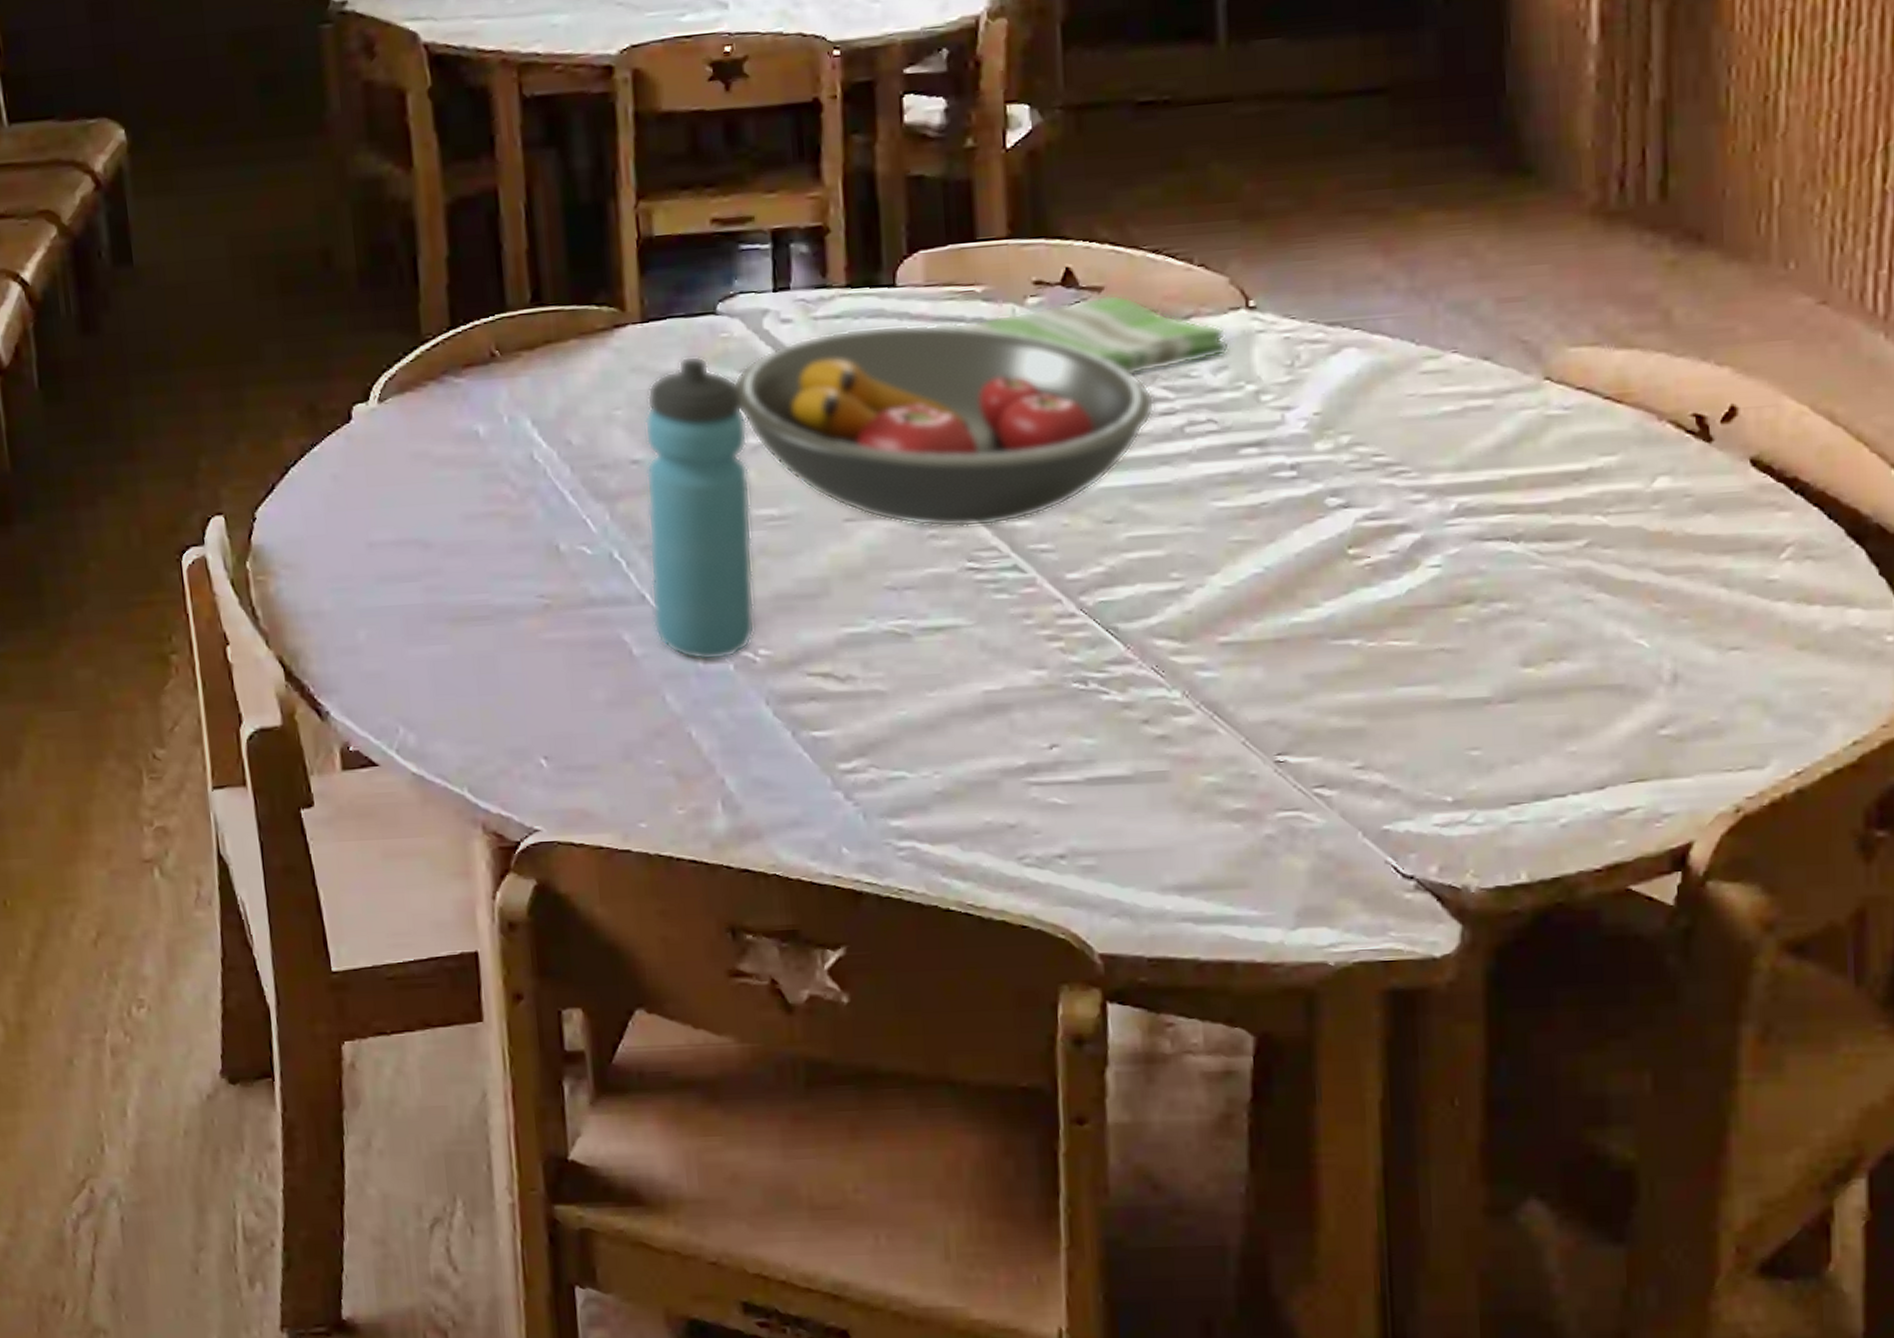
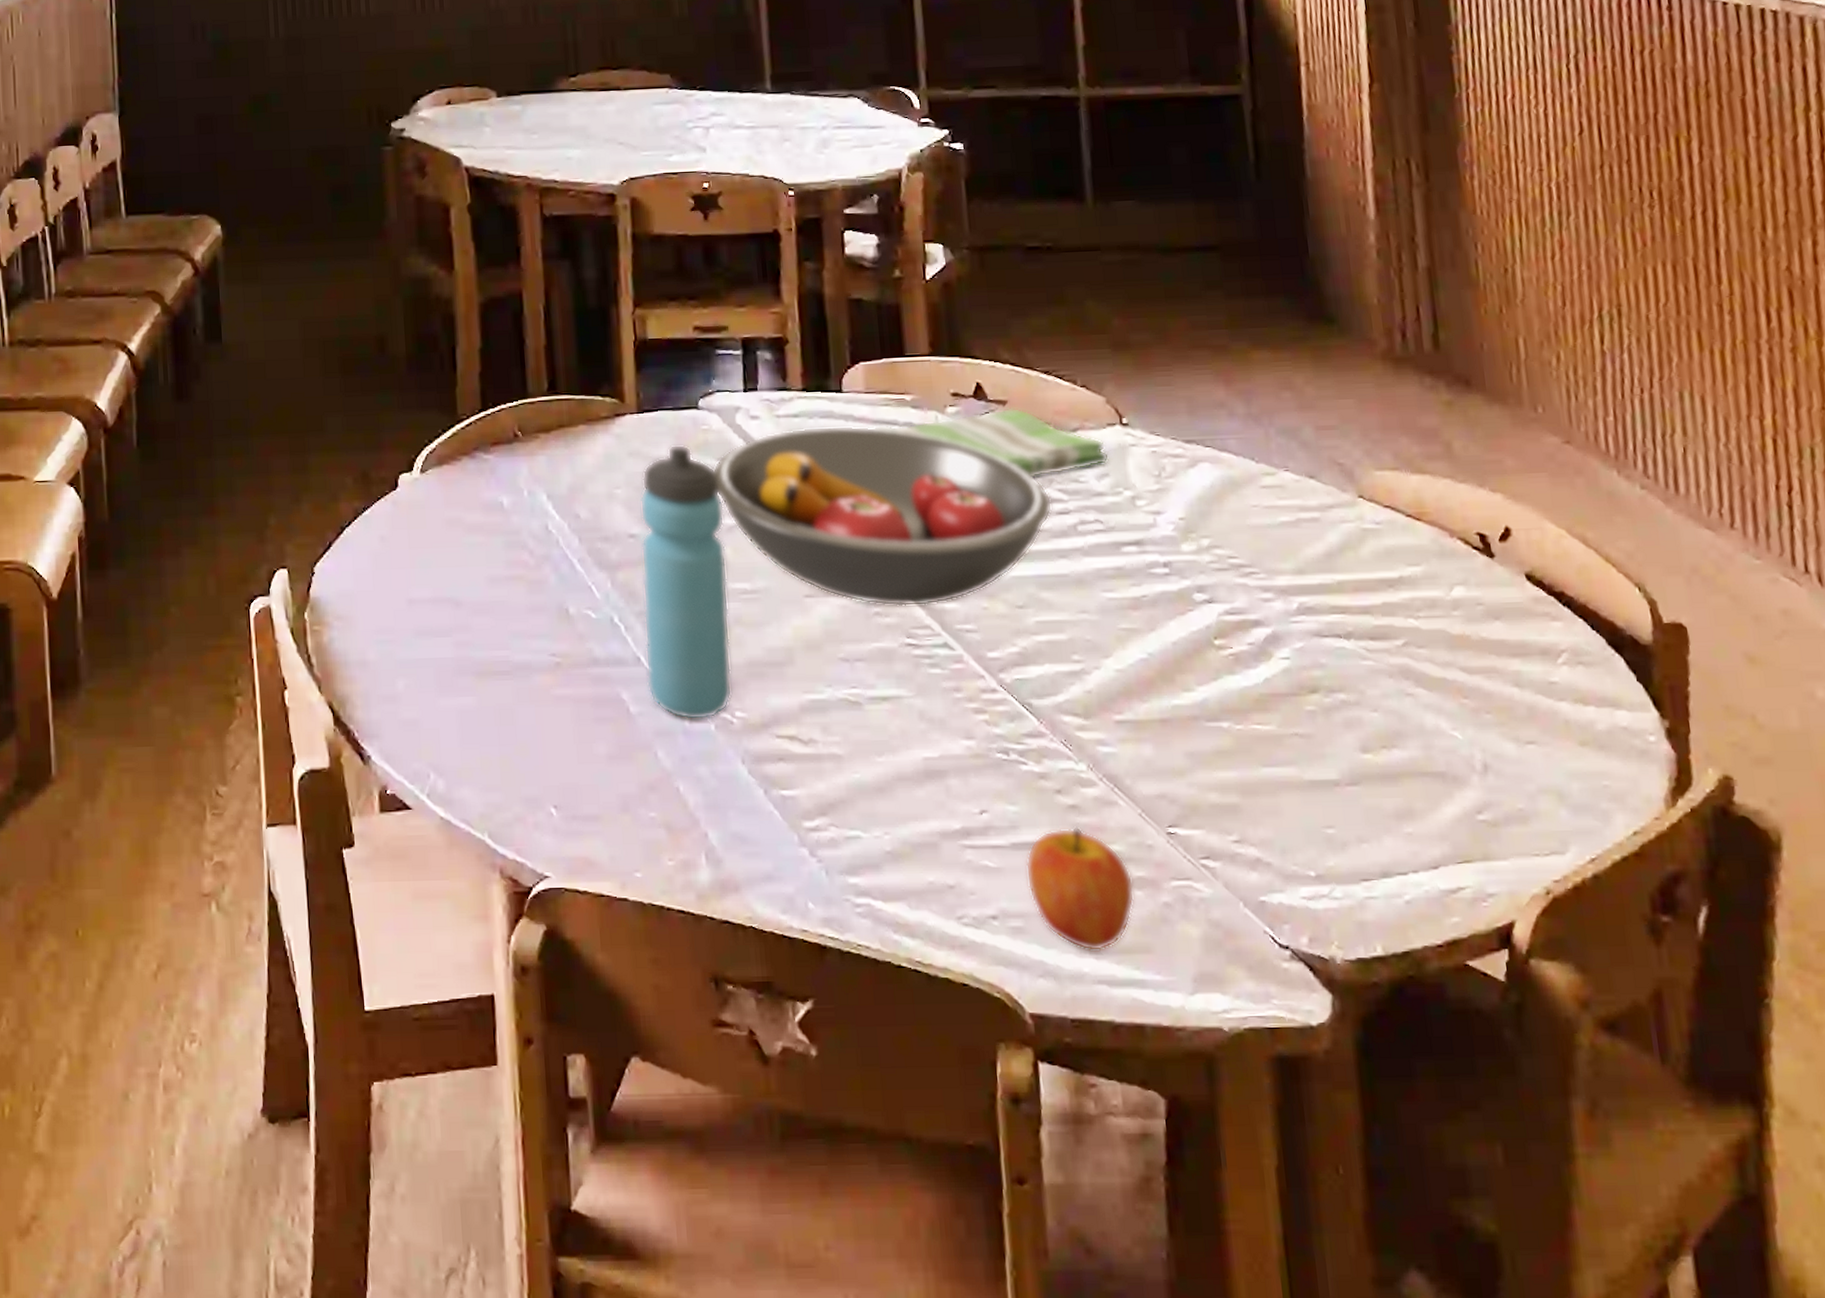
apple: none [1101,758,1232,889] -> present [1025,826,1135,952]

